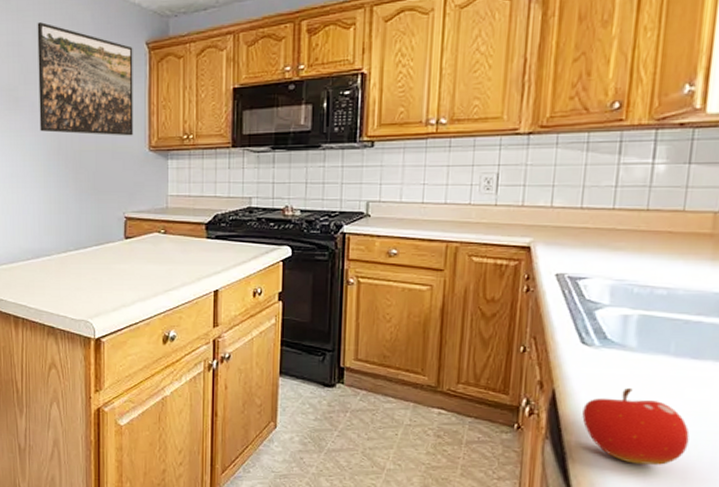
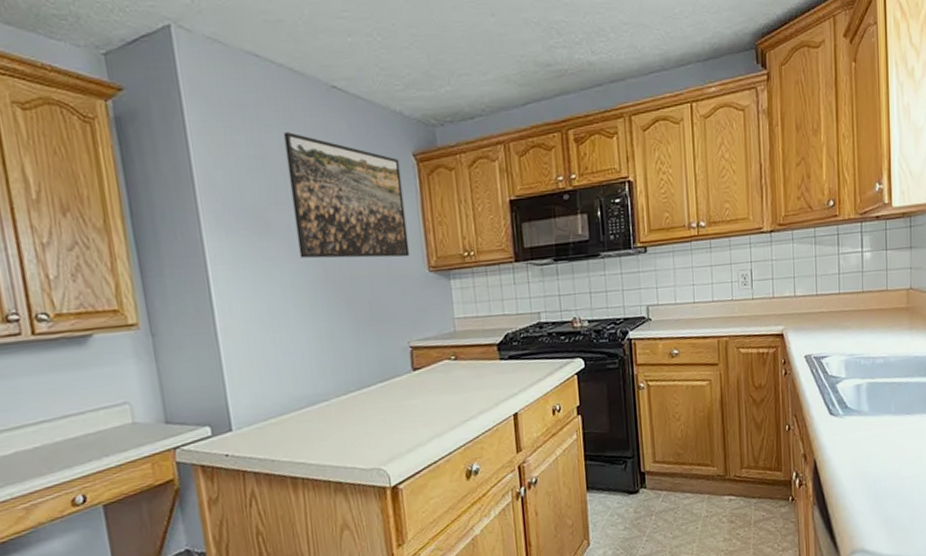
fruit: present [582,387,690,465] -> none [838,447,912,513]

